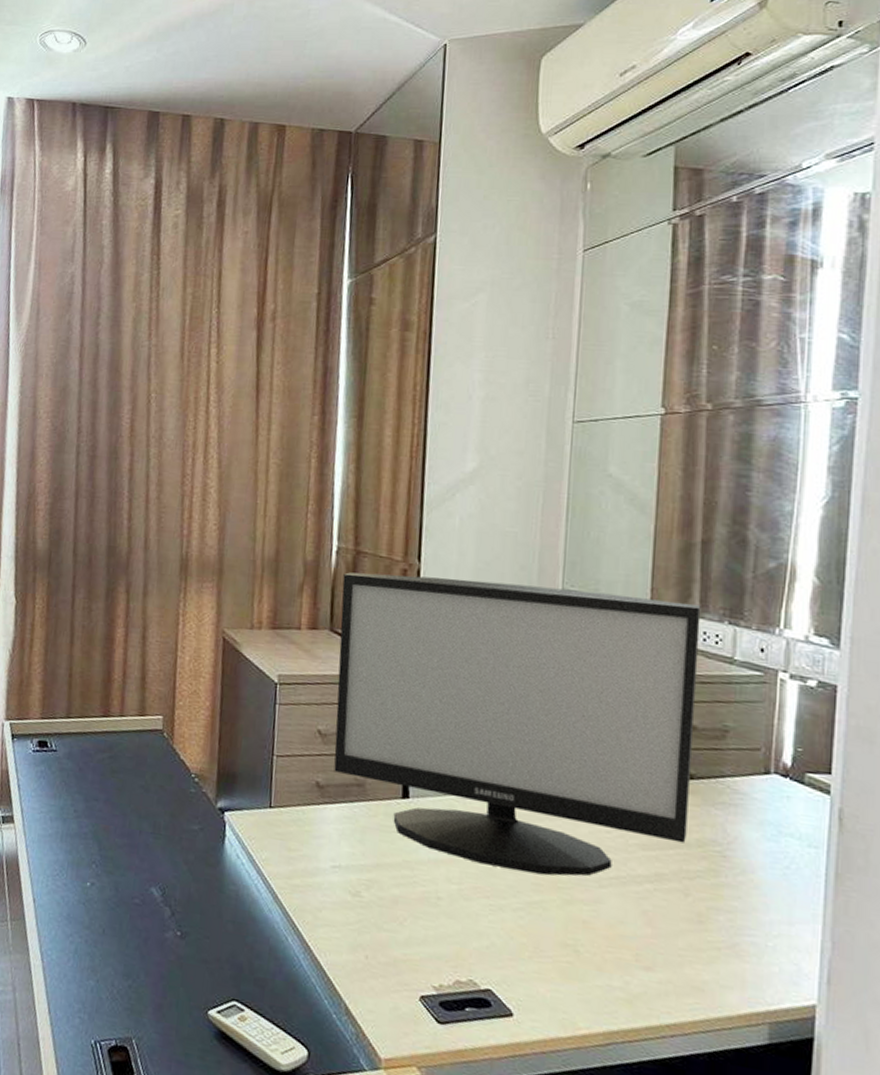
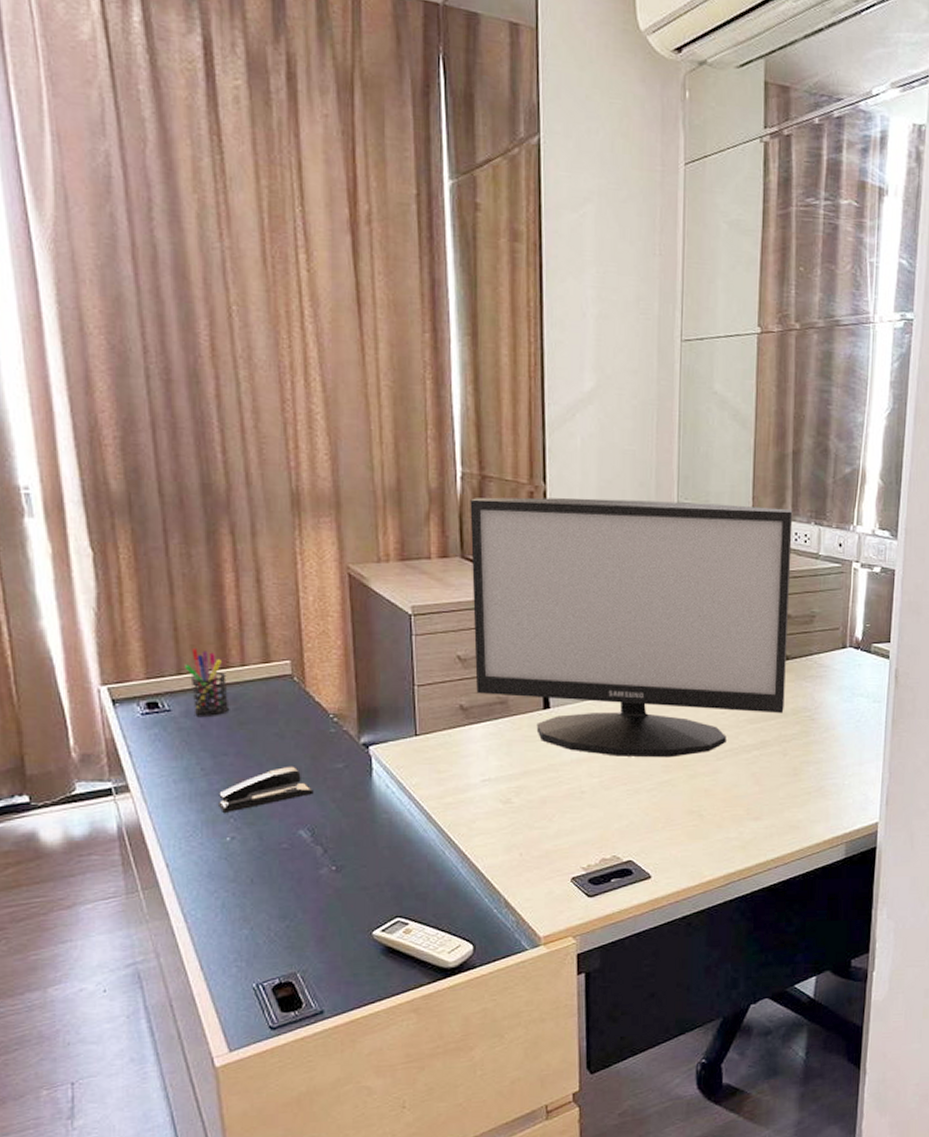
pen holder: none [73,695,107,762] -> present [185,649,230,716]
stapler: none [83,820,169,858] -> present [217,766,314,813]

